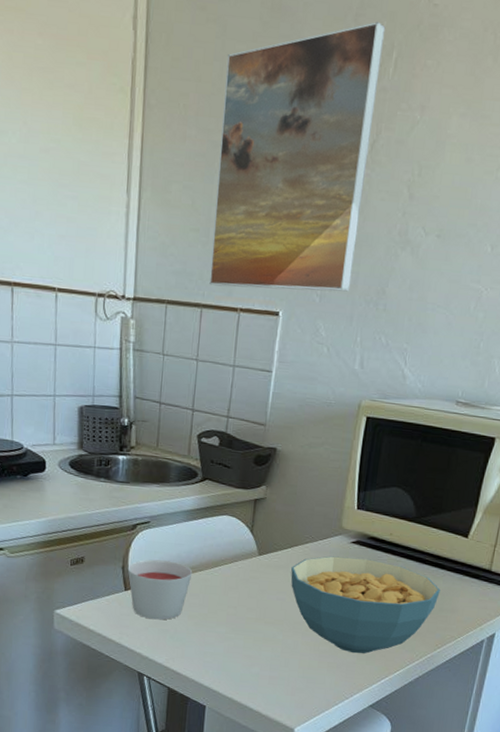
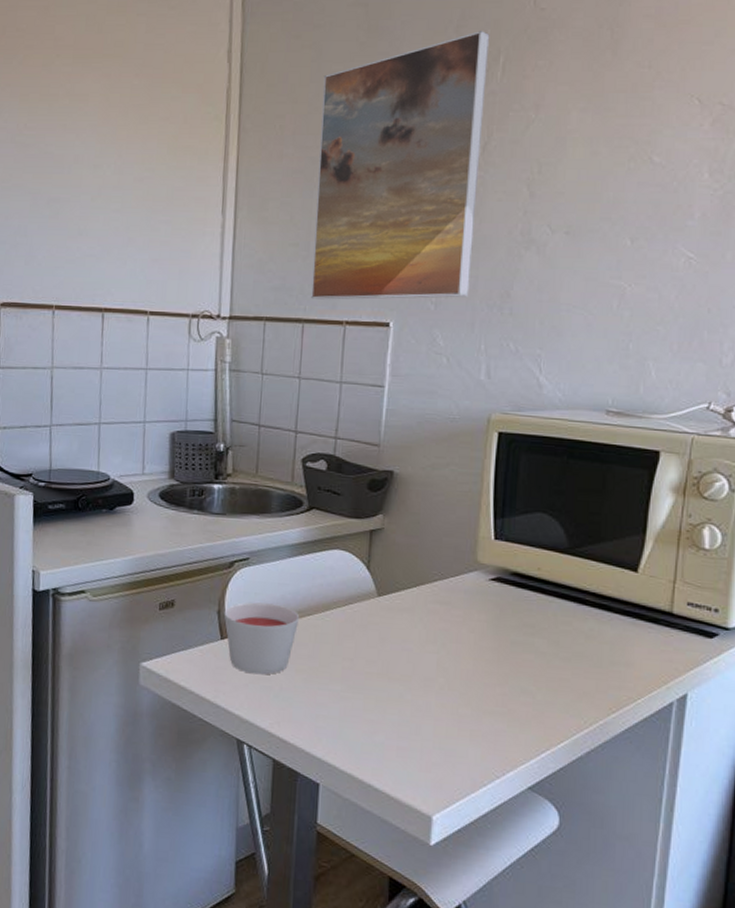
cereal bowl: present [291,556,440,654] -> none [418,596,608,719]

